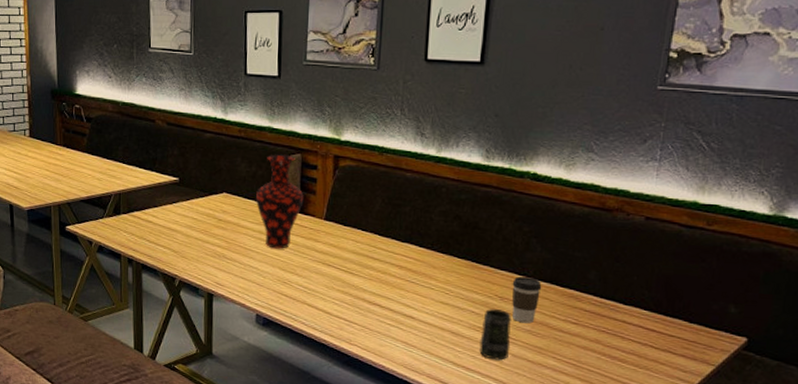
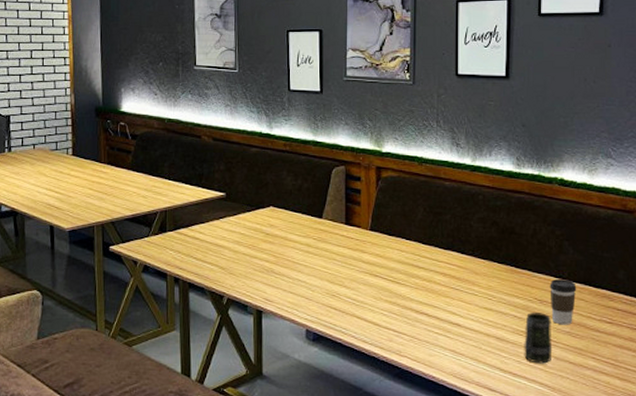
vase: present [255,154,304,249] -> none [302,167,349,261]

